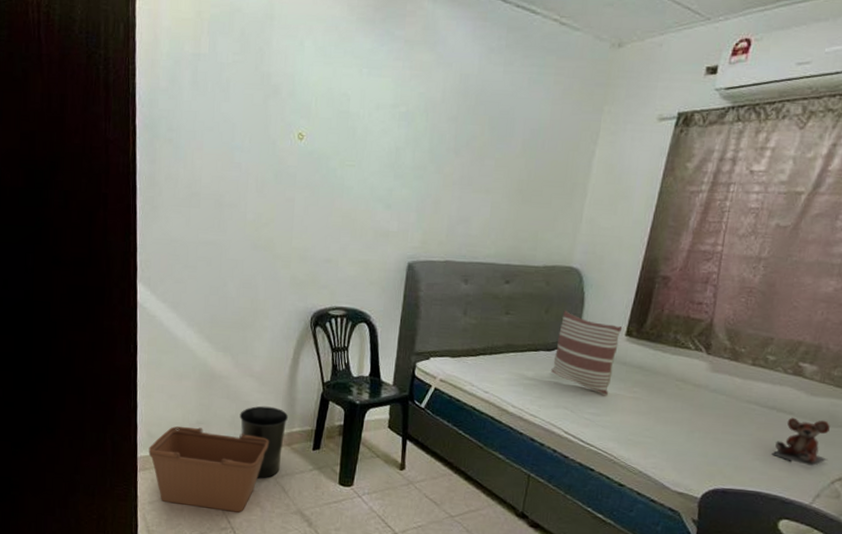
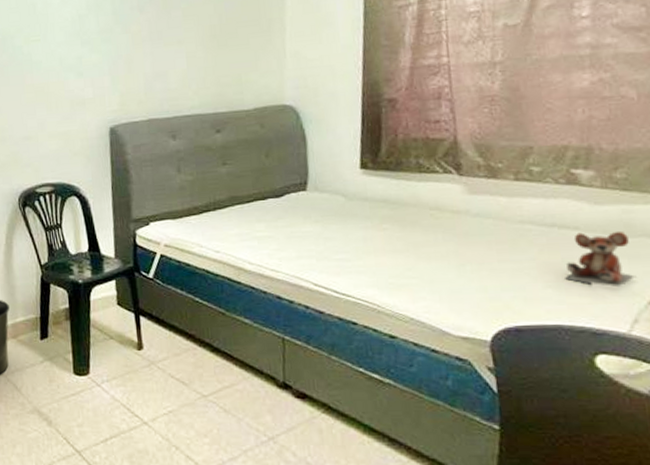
pillow: present [551,310,623,395] -> none [284,151,356,237]

